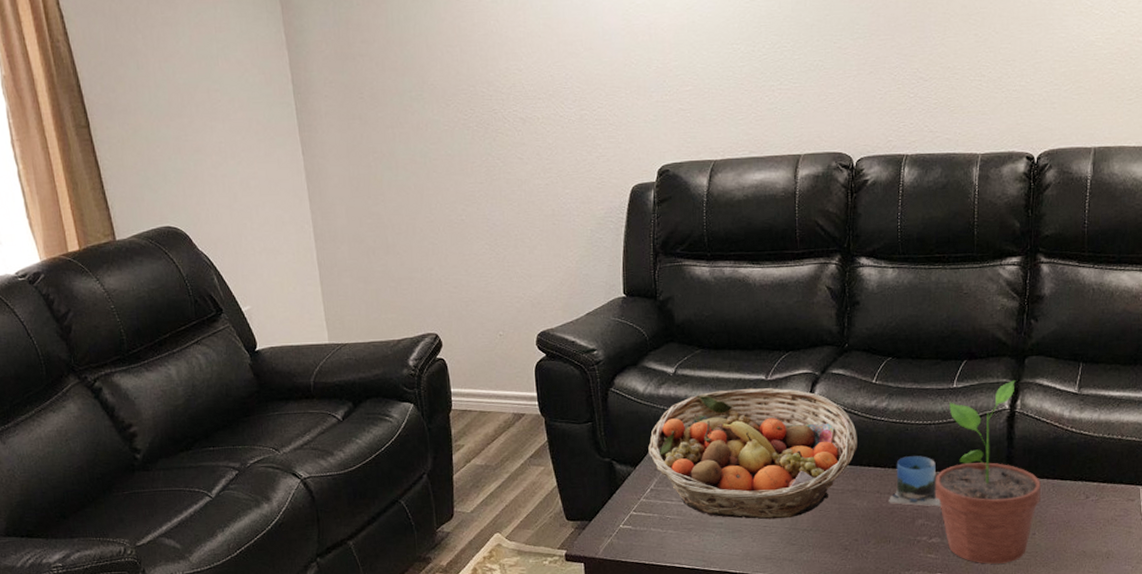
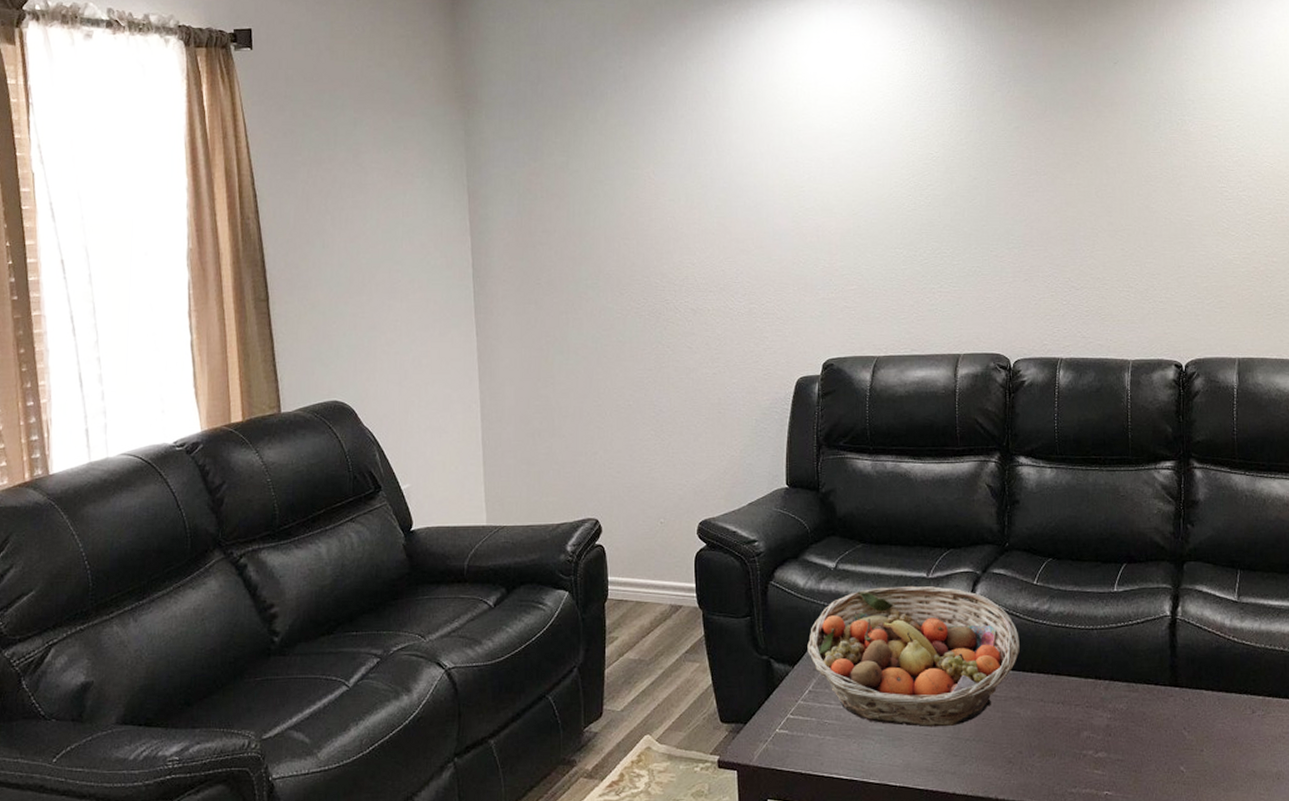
mug: present [889,456,942,507] -> none [1053,662,1107,718]
potted plant: present [936,380,1041,564] -> none [1100,586,1207,783]

